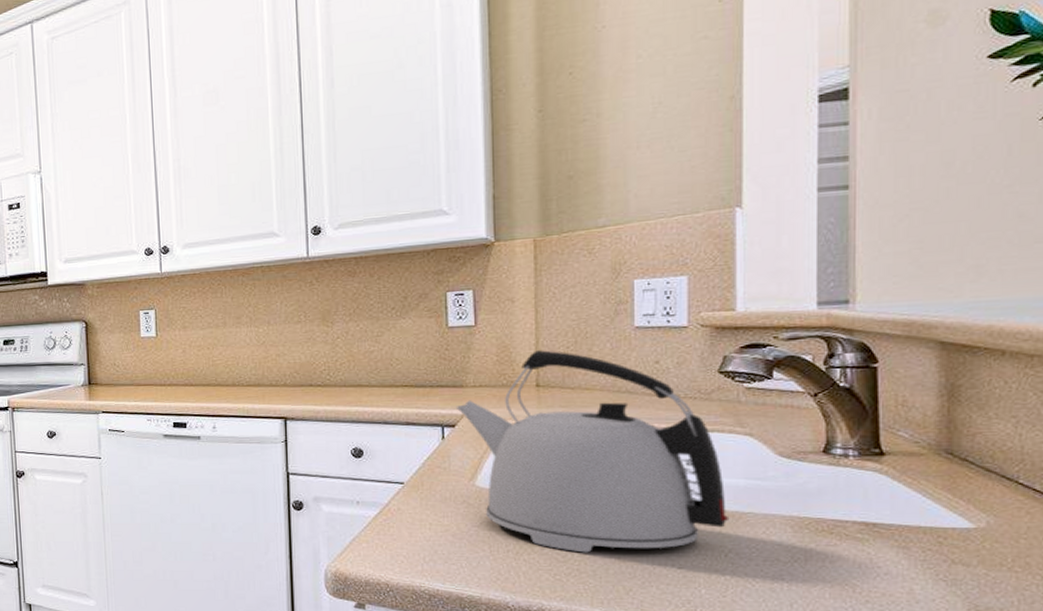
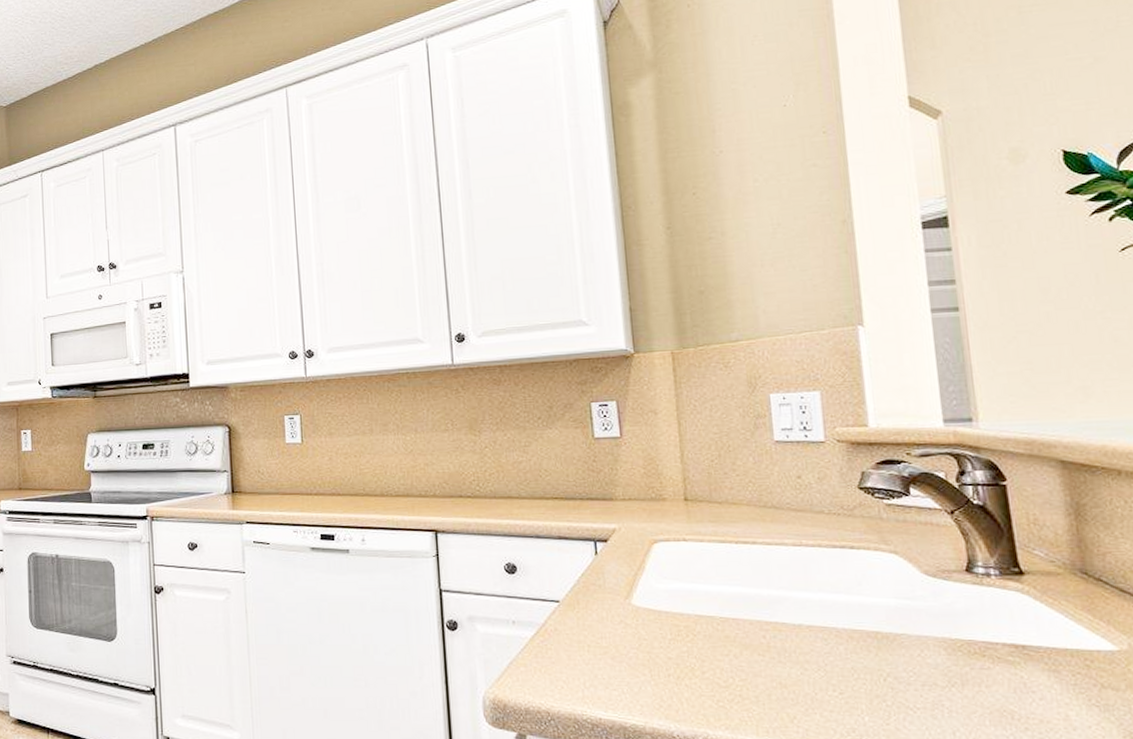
kettle: present [455,350,730,553] -> none [606,463,885,677]

